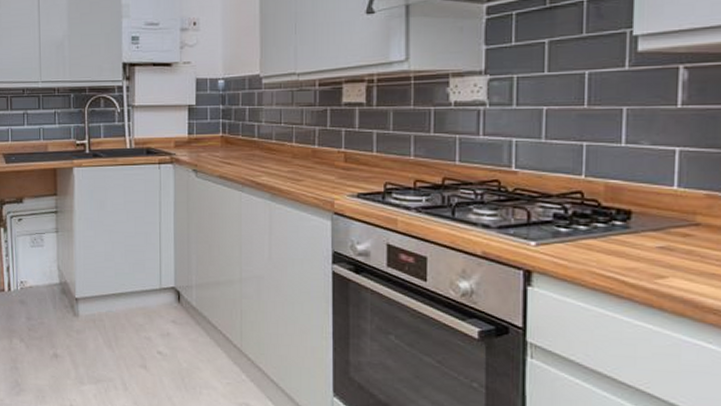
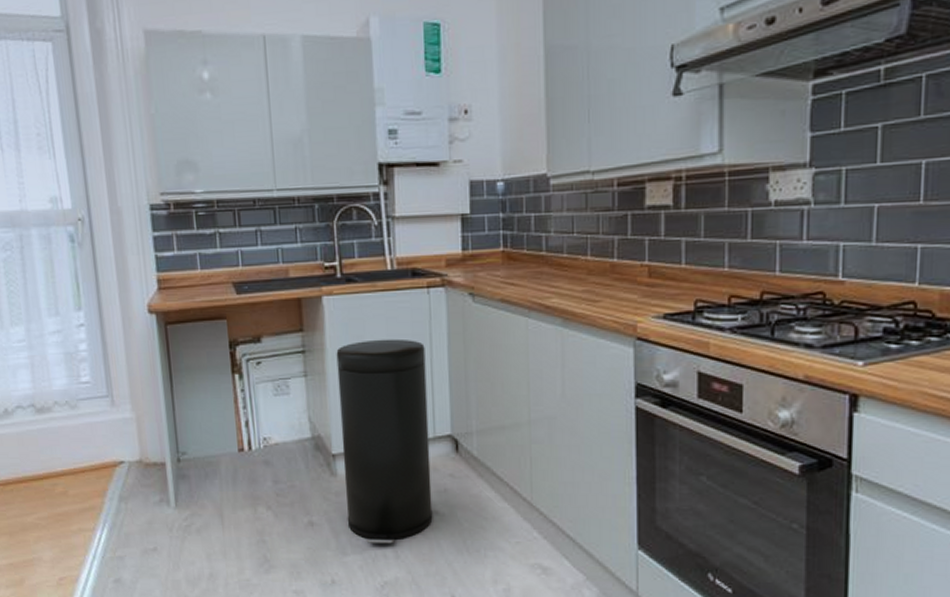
pedal bin: none [82,204,157,377] -> present [336,338,433,544]

